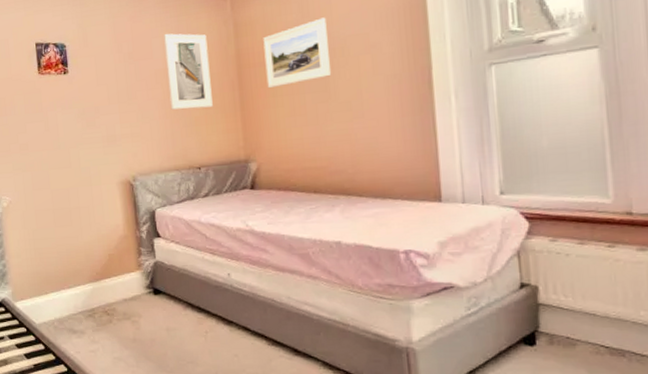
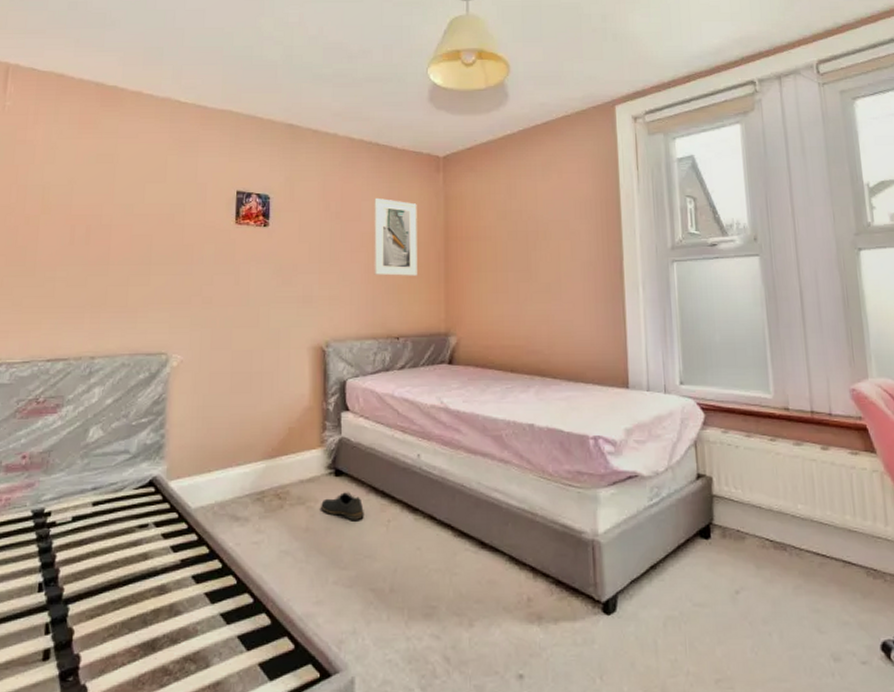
shoe: none [144,308,183,332] -> present [321,492,364,520]
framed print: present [263,17,332,89] -> none [472,201,534,263]

